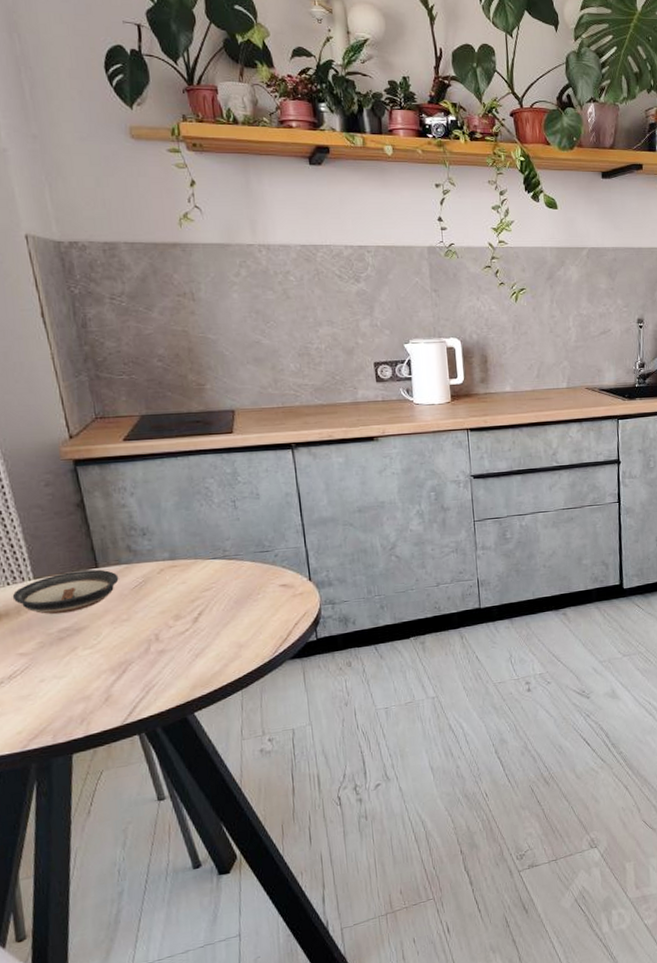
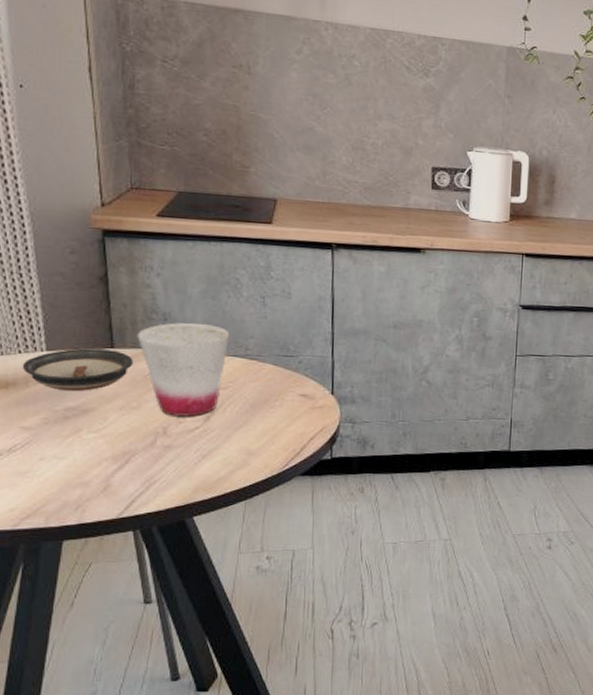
cup: none [119,533,207,622] -> present [137,323,230,417]

